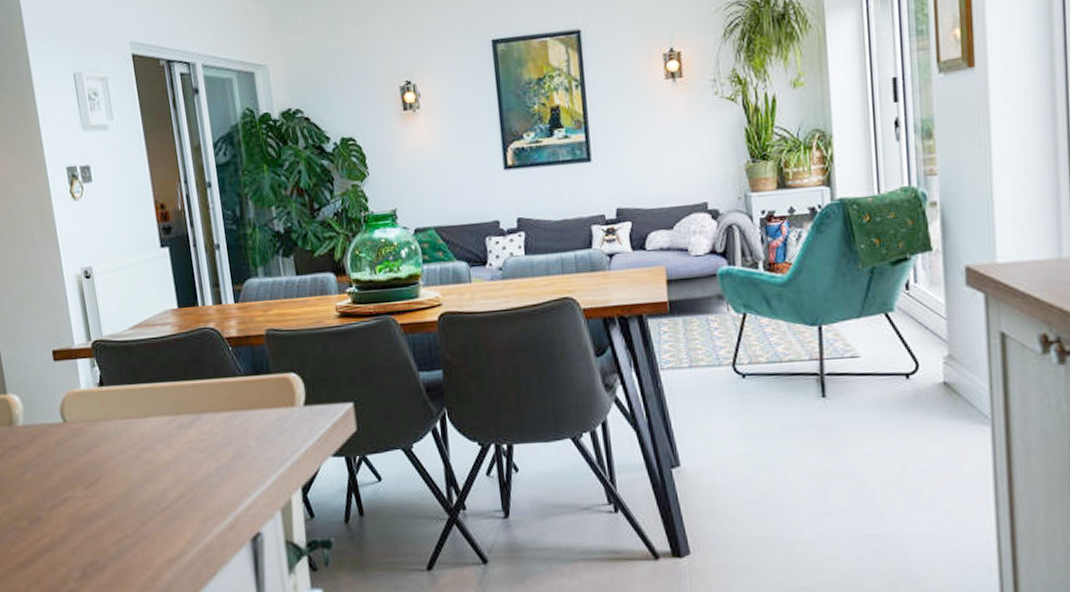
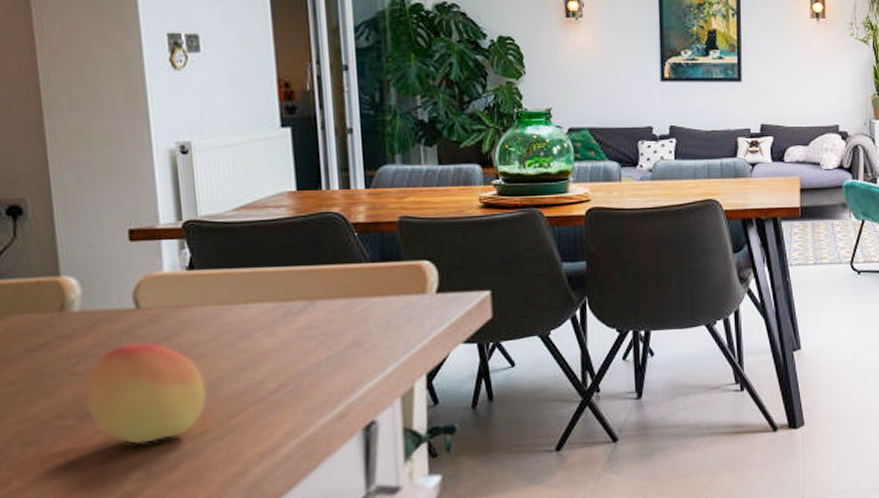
fruit: none [31,453,123,546] -> present [83,342,207,444]

